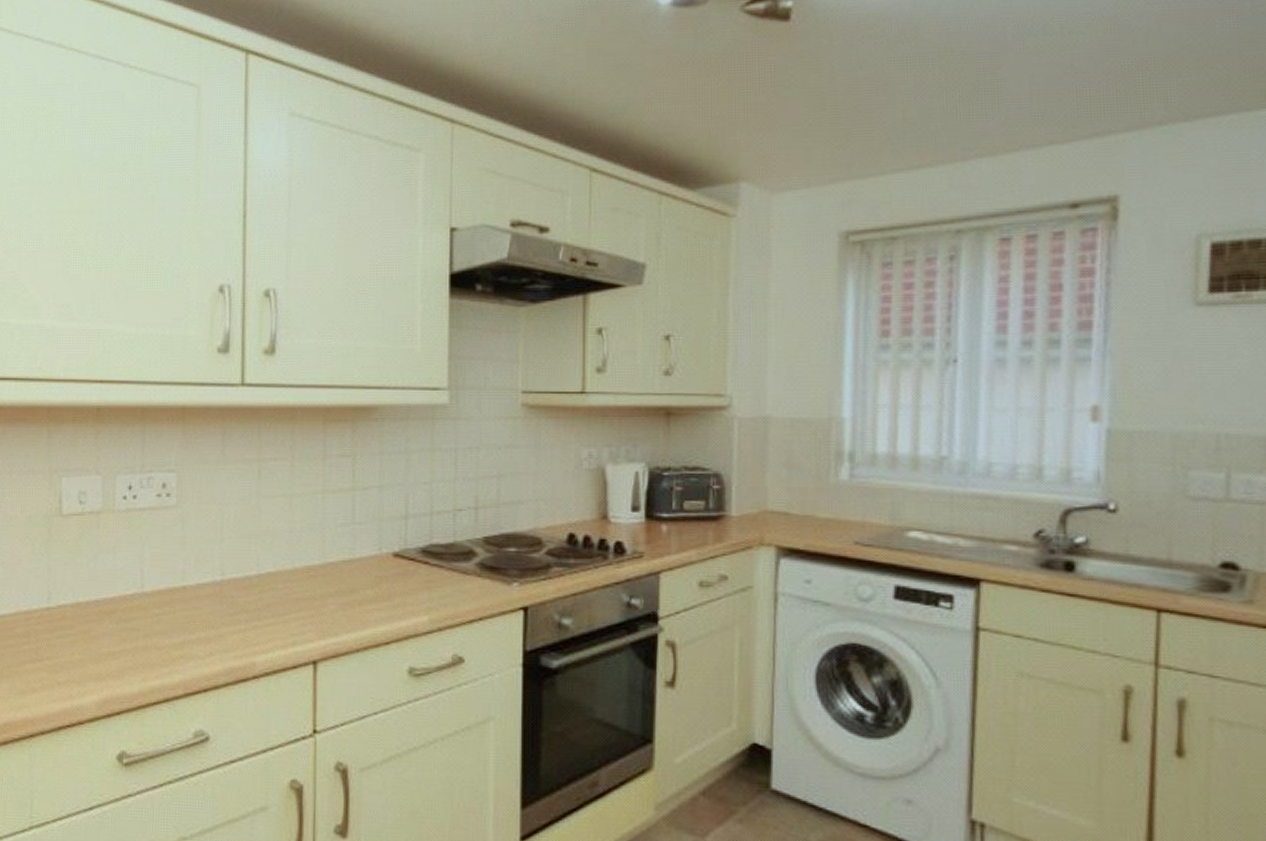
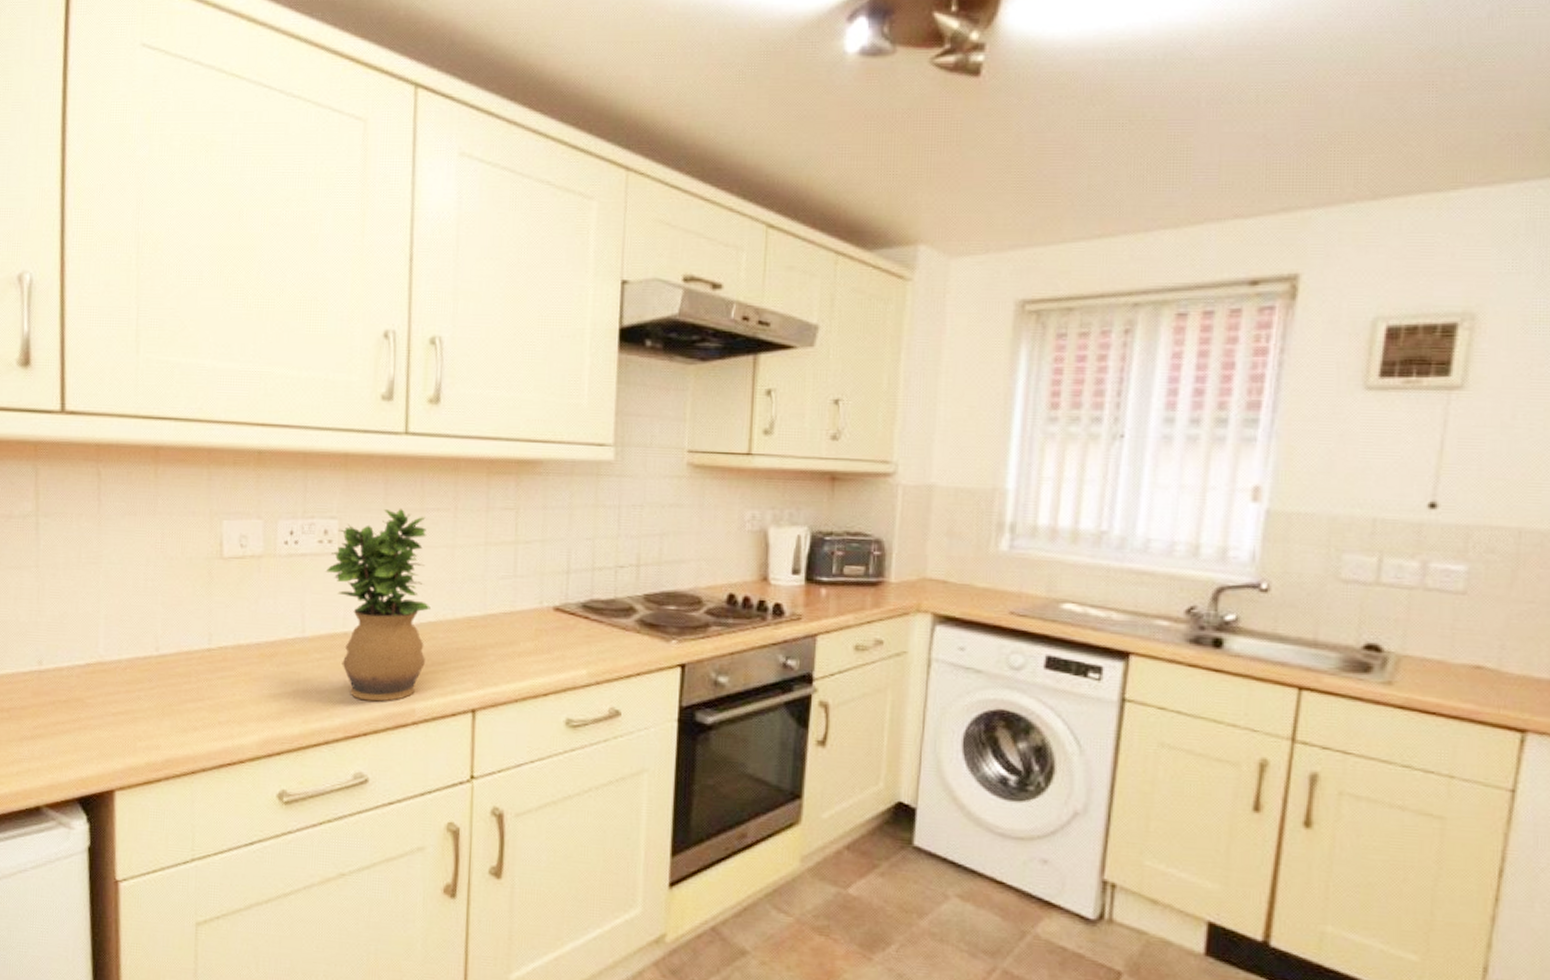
potted plant: none [164,460,269,656] -> present [325,509,431,702]

